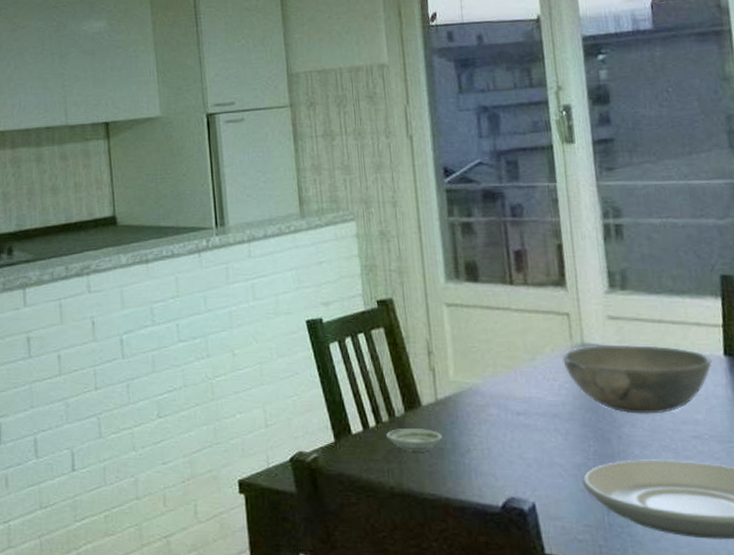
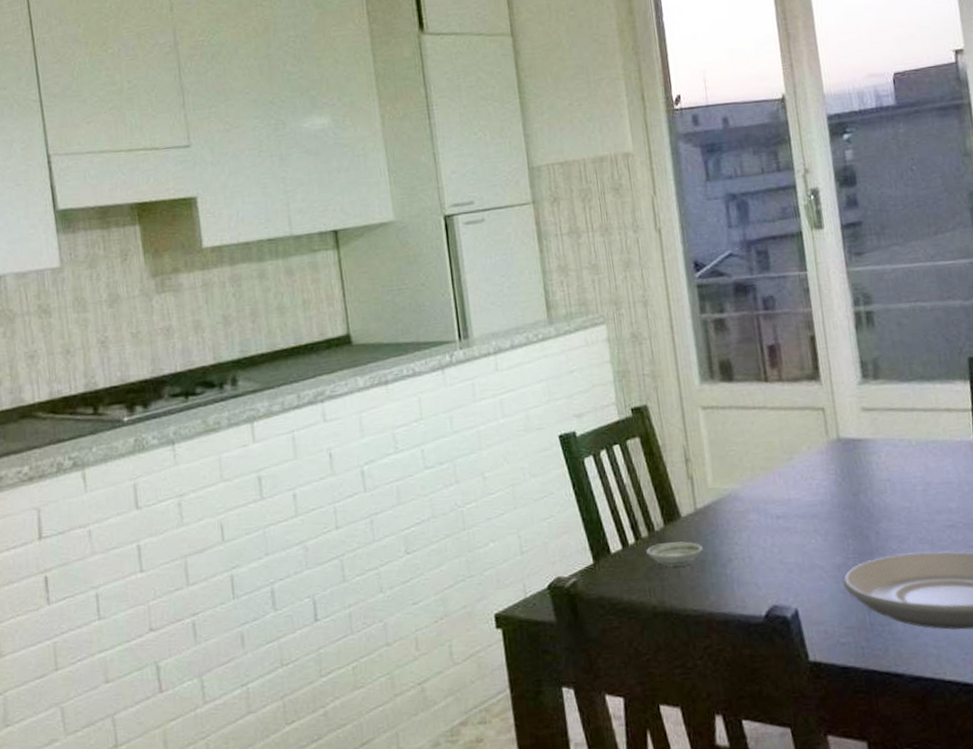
bowl: present [562,344,712,414] -> none [819,435,963,508]

